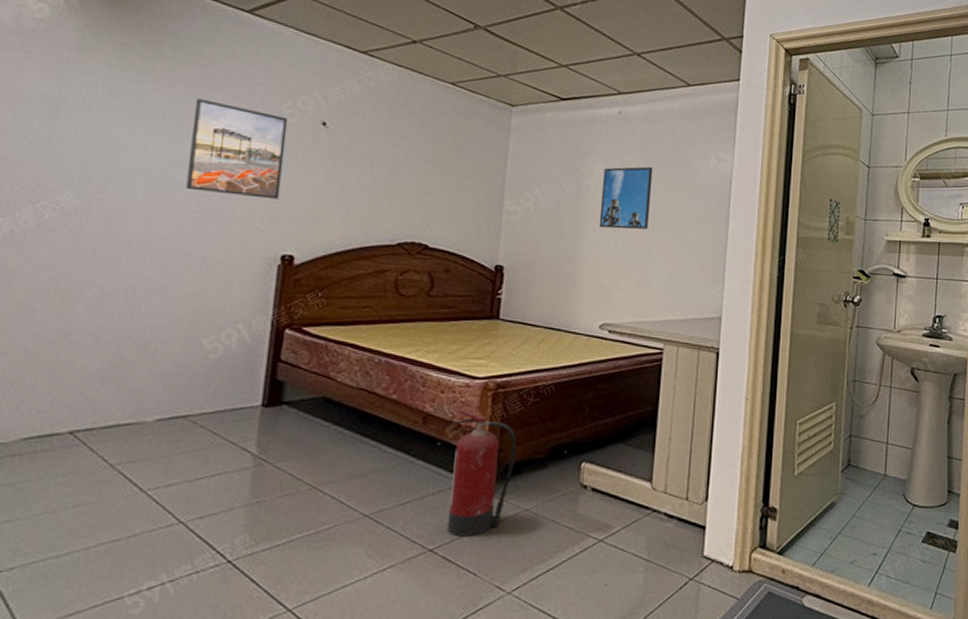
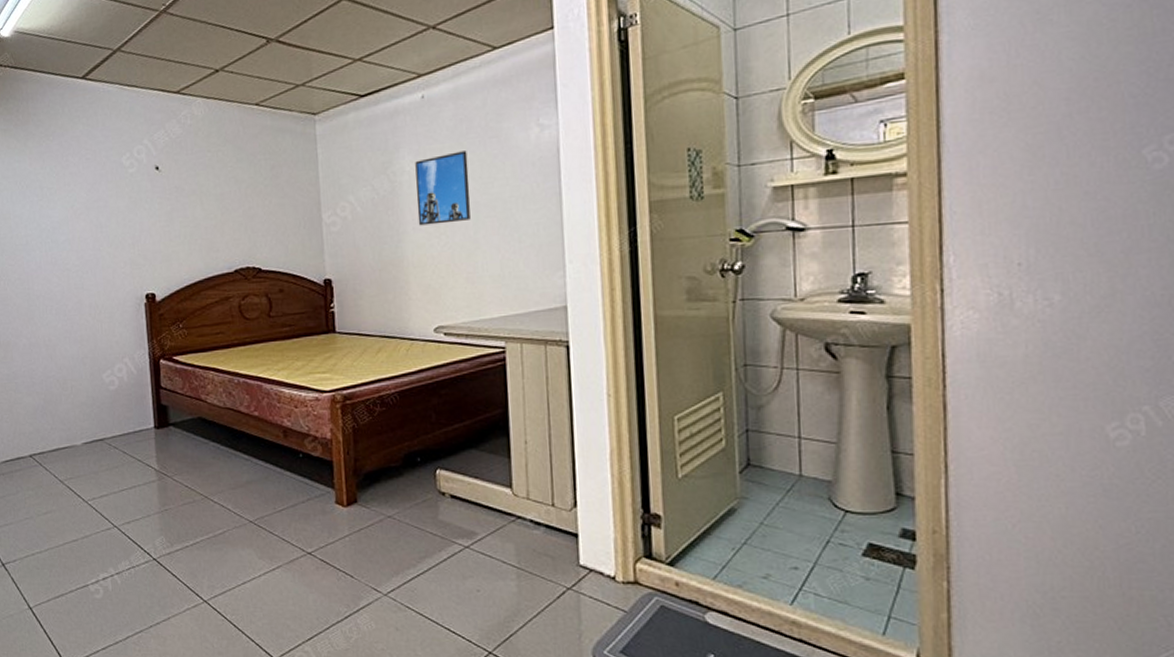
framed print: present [186,99,288,199] -> none [59,165,135,247]
fire extinguisher: present [446,409,517,537] -> none [308,422,372,541]

